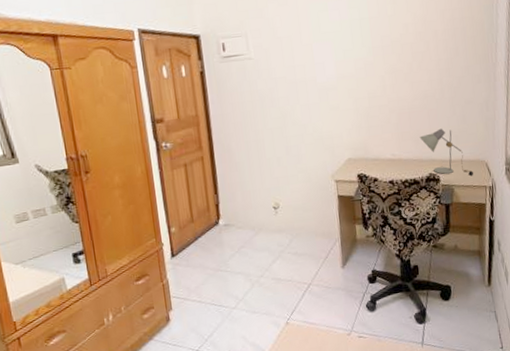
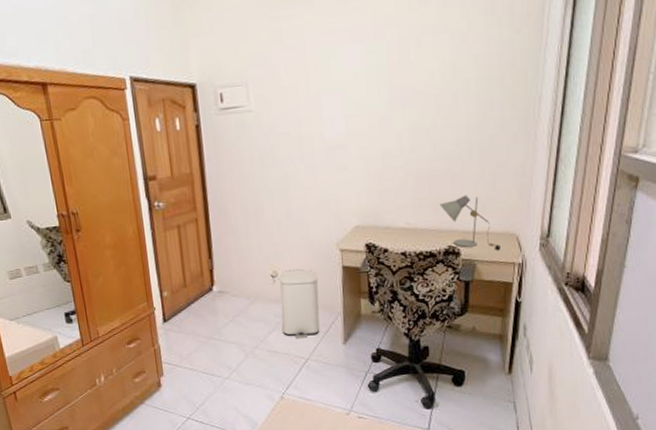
pedal bin: none [281,200,320,266] -> present [279,269,320,339]

